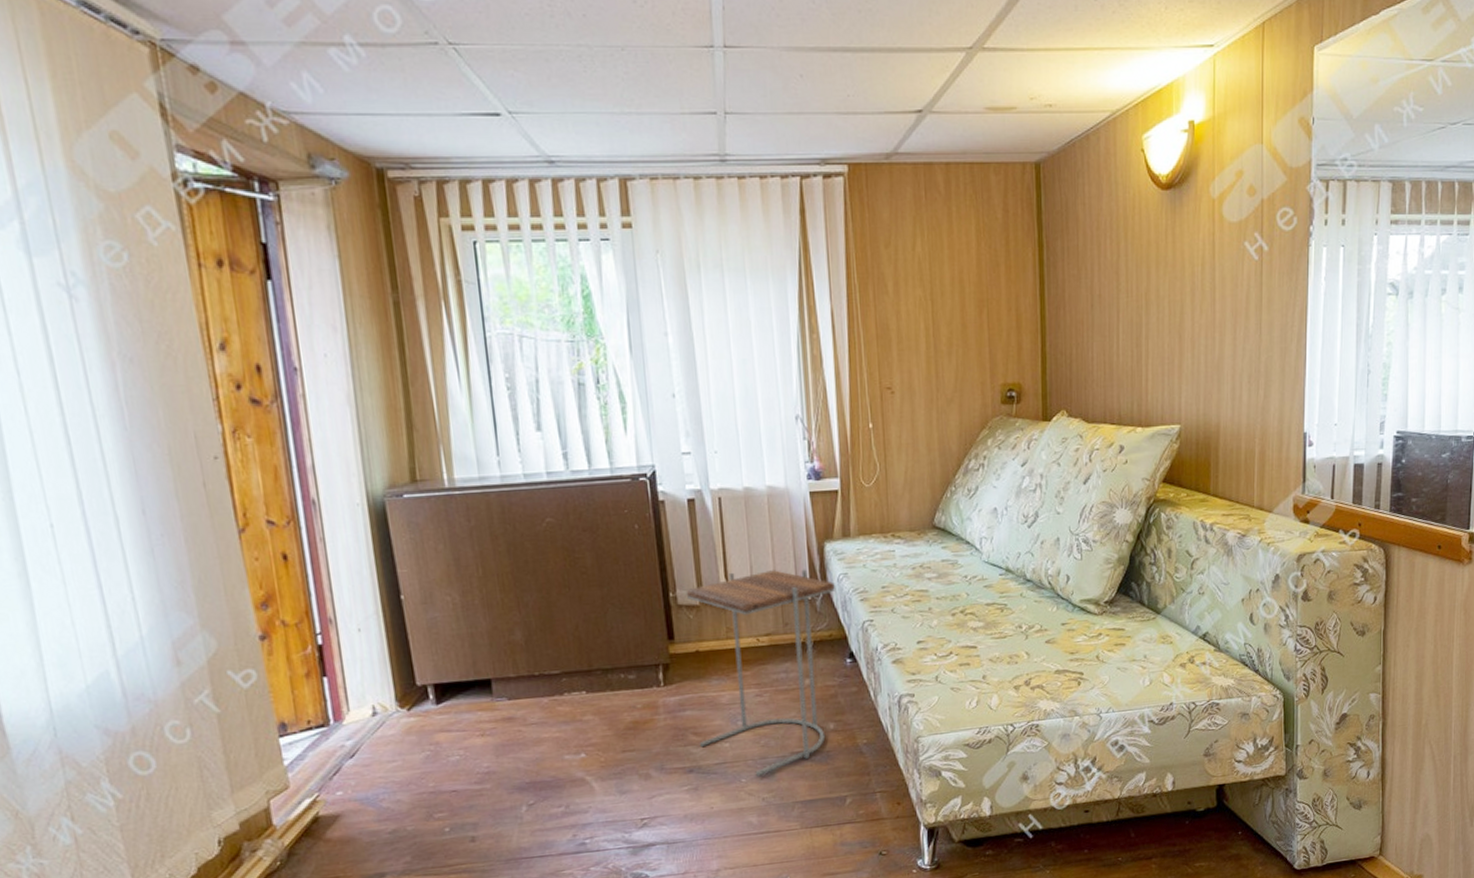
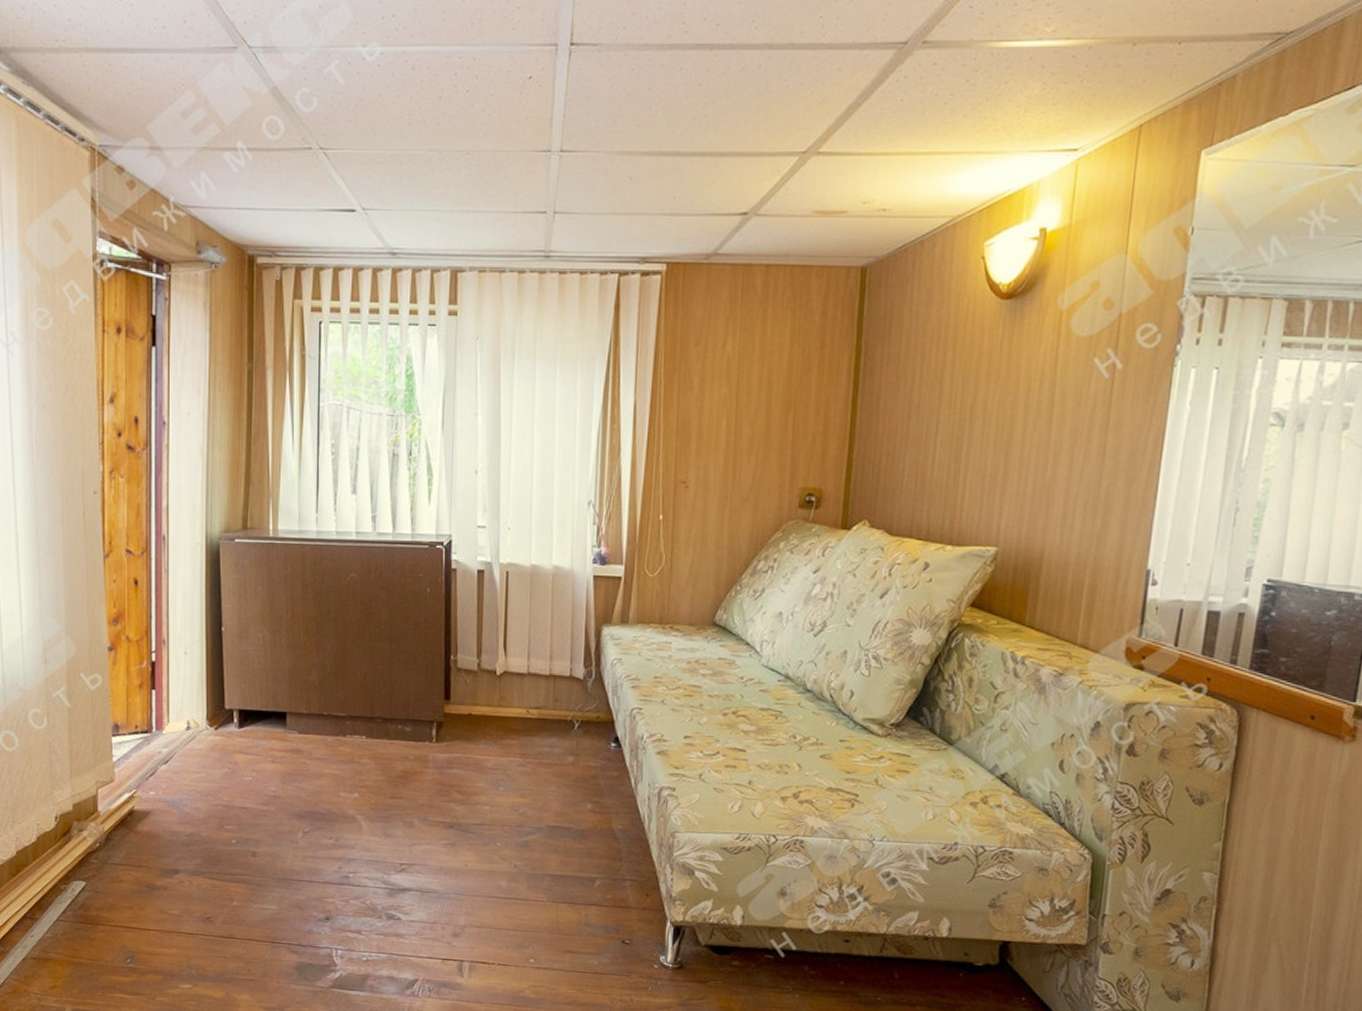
side table: present [686,569,835,777] -> none [461,643,608,843]

